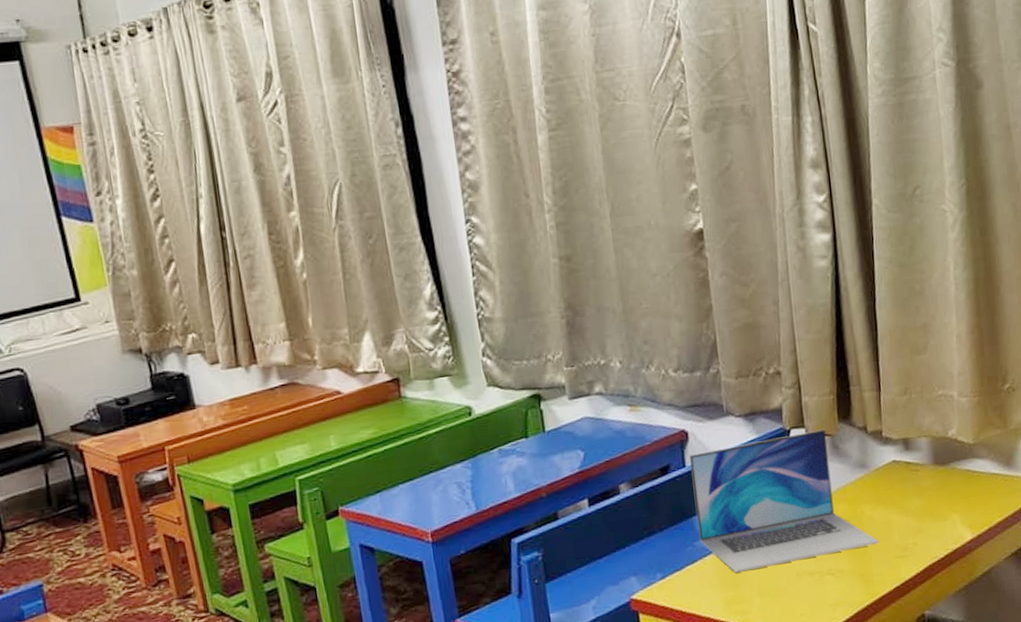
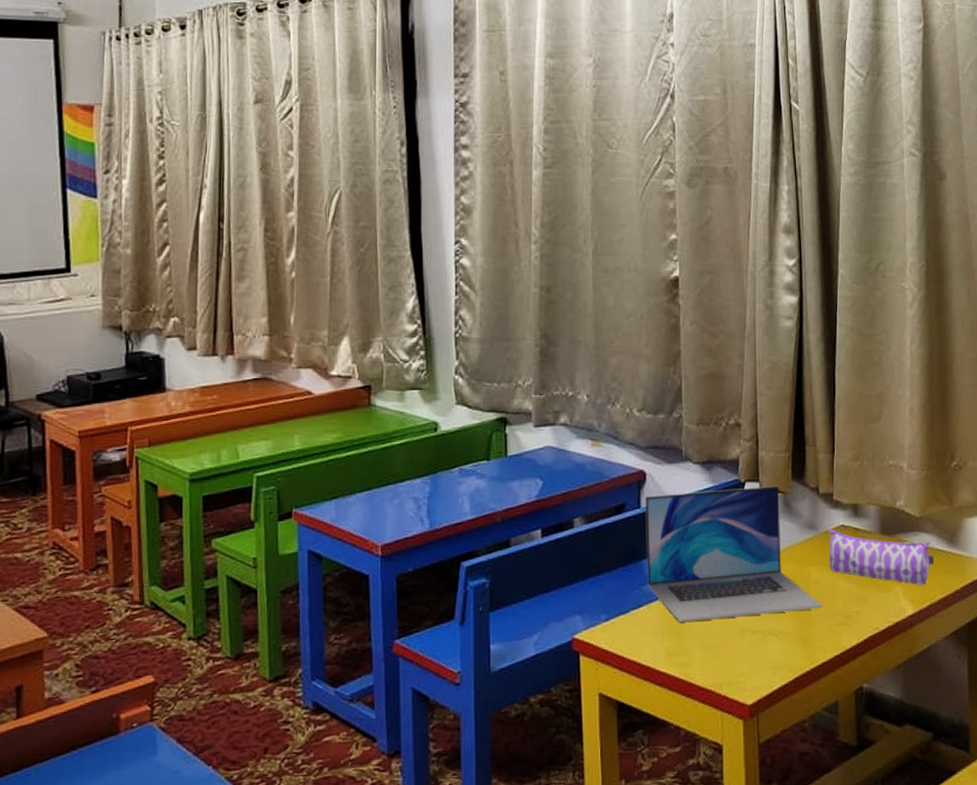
pencil case: none [880,465,991,511] -> present [829,528,934,585]

